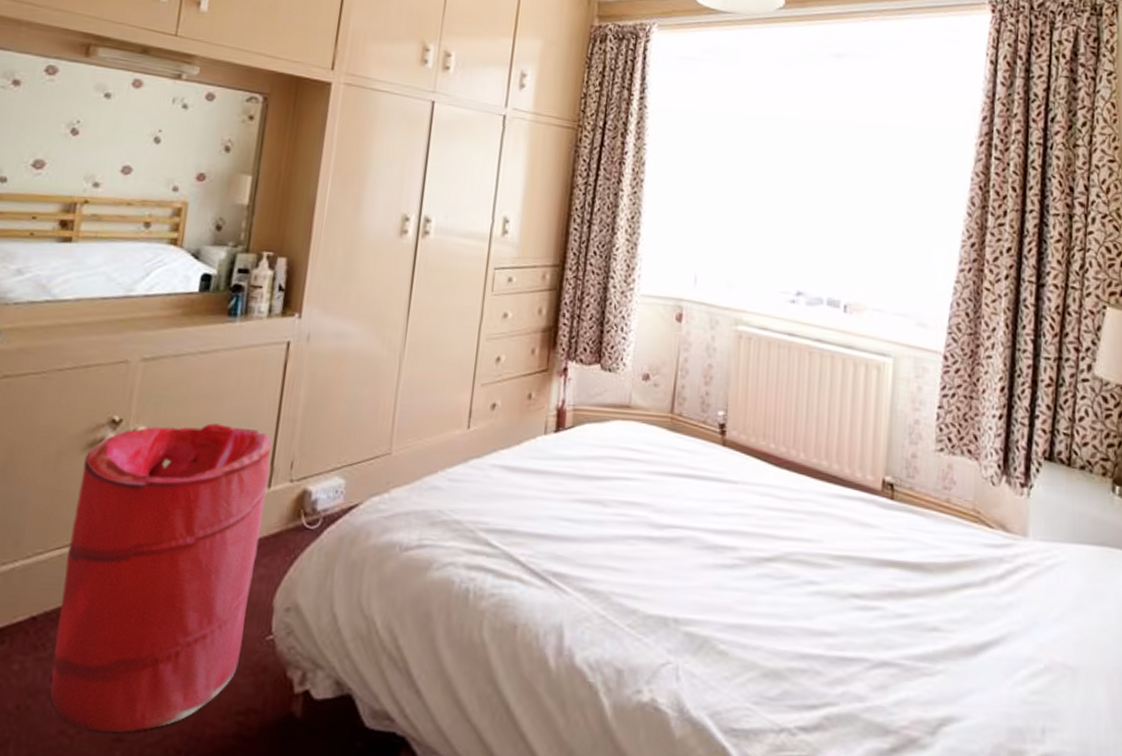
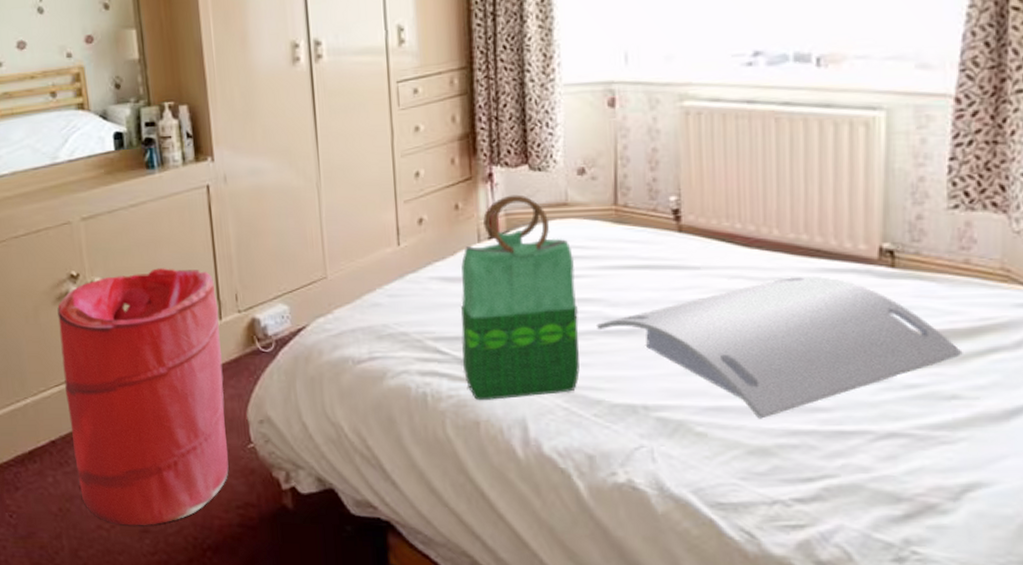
tote bag: none [510,391,629,602] -> present [461,194,580,401]
serving tray: none [642,499,943,640] -> present [597,275,963,419]

